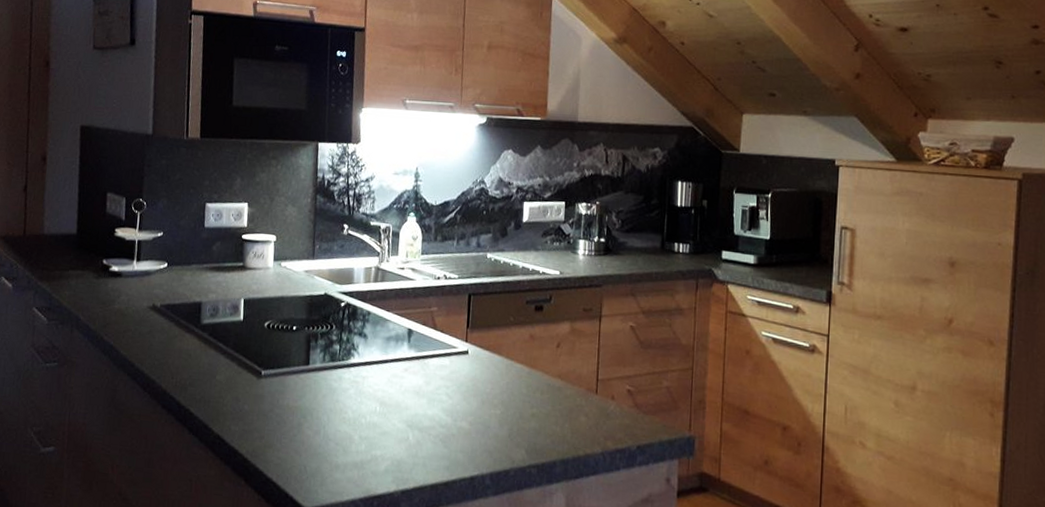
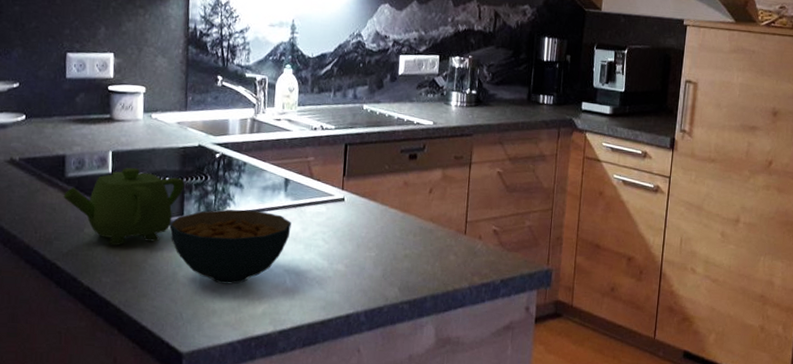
teapot: none [198,315,311,394] -> present [63,167,185,245]
cereal bowl: none [295,359,415,439] -> present [169,209,292,285]

